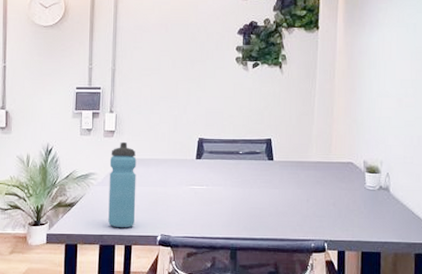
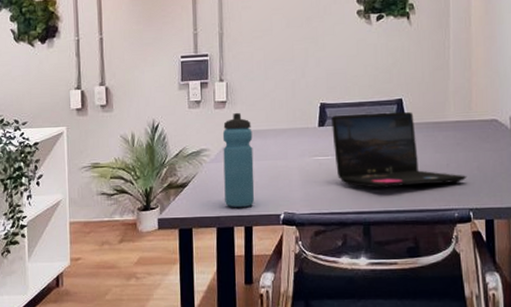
laptop: none [208,150,324,218] -> present [332,111,467,188]

